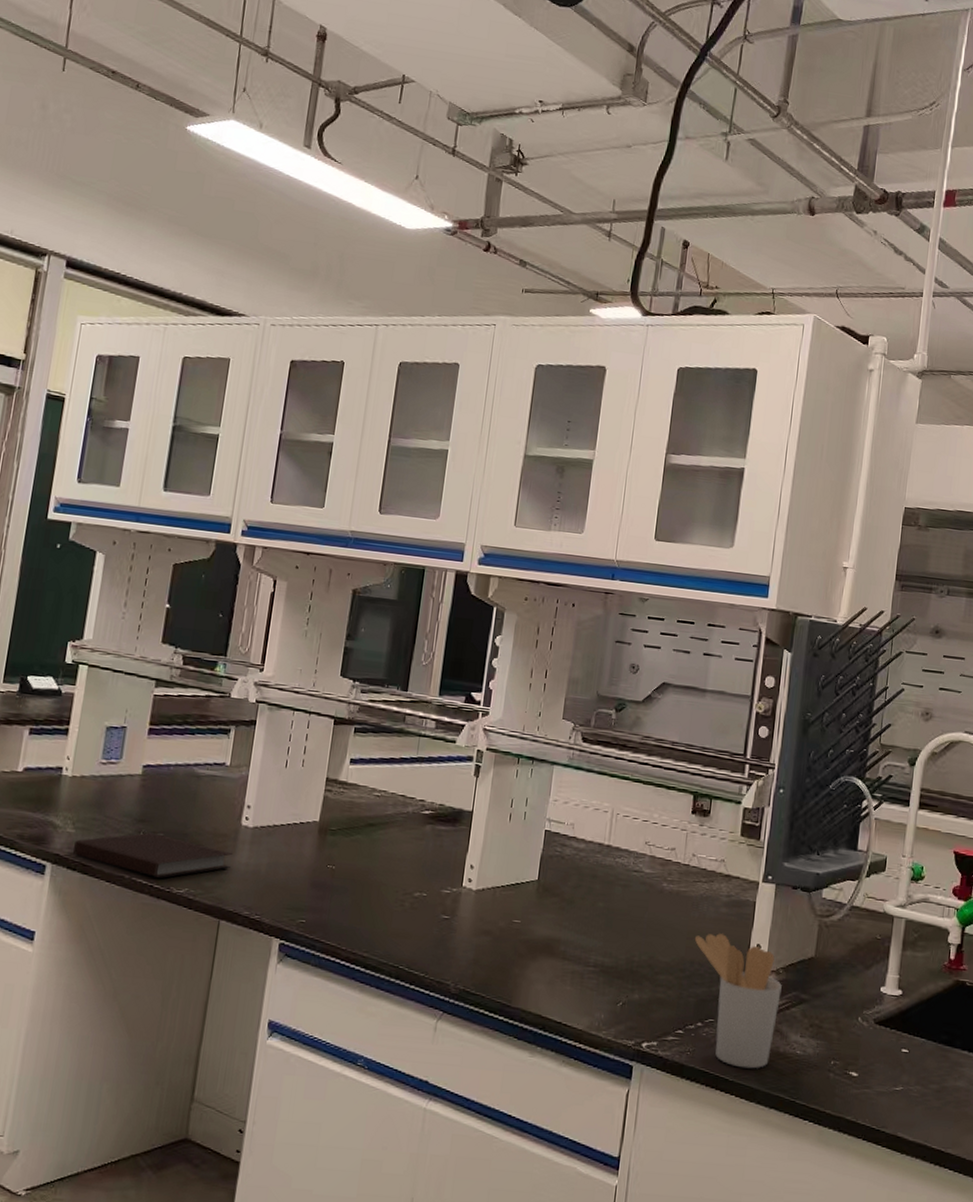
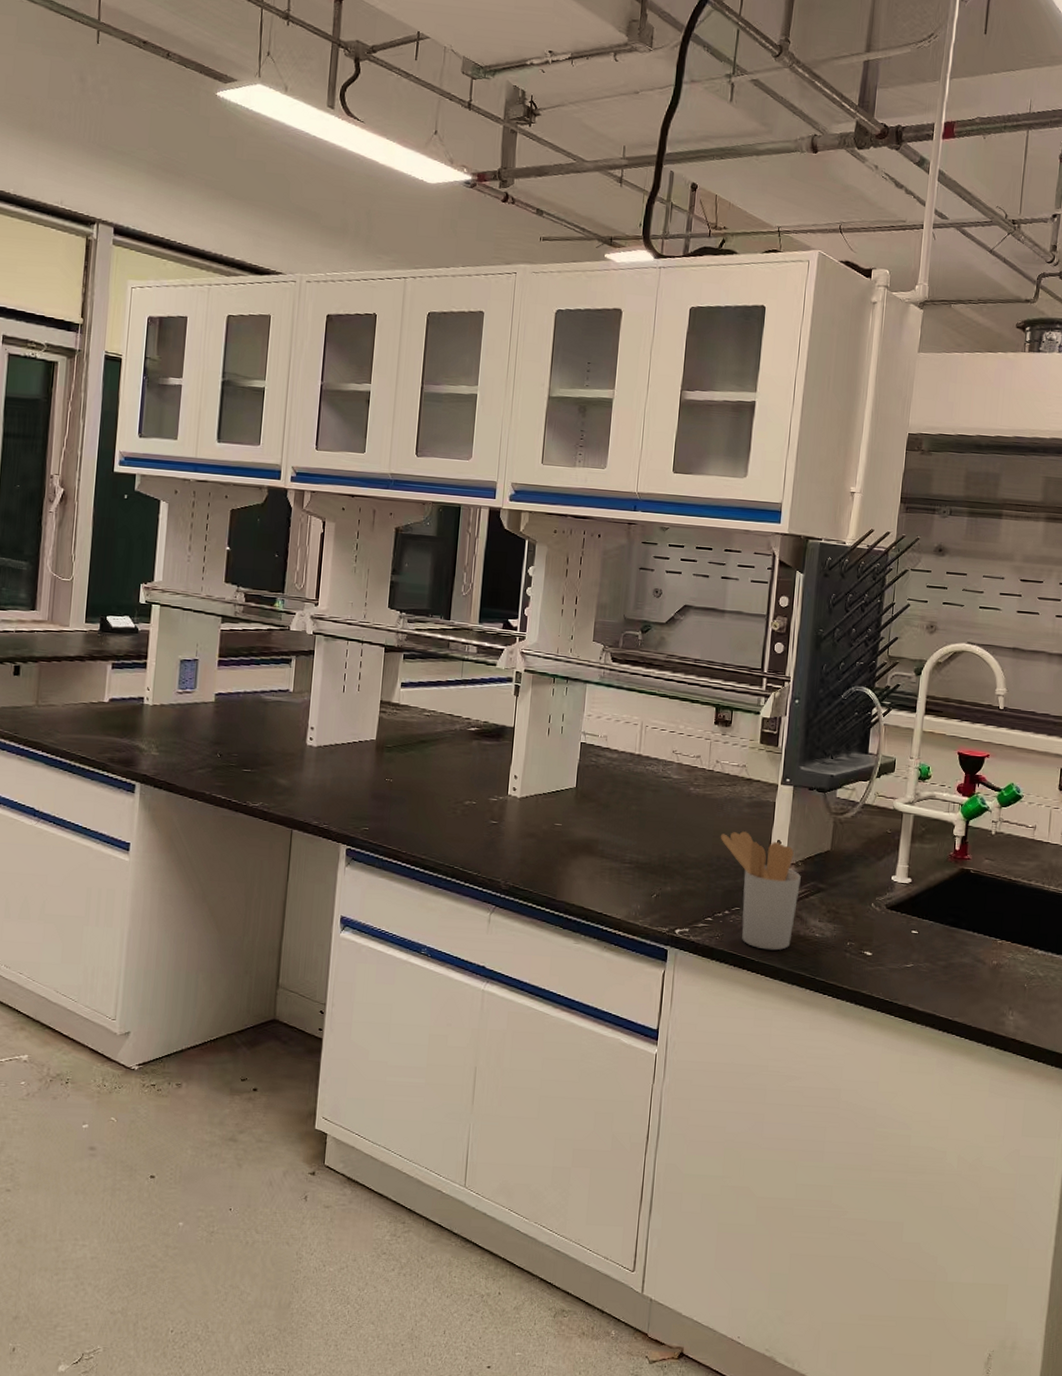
notebook: present [73,832,232,878] -> none [159,753,300,794]

